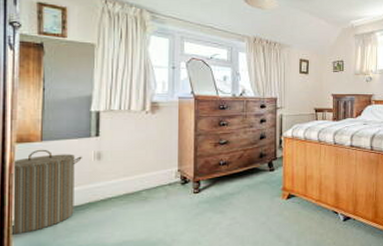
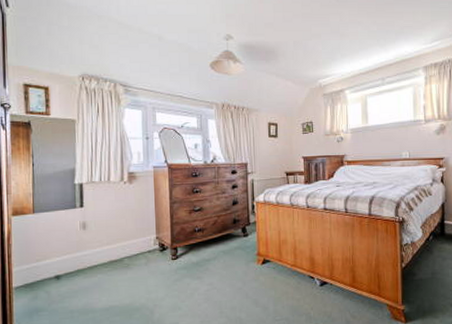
laundry hamper: present [9,149,82,235] -> none [11,220,69,301]

